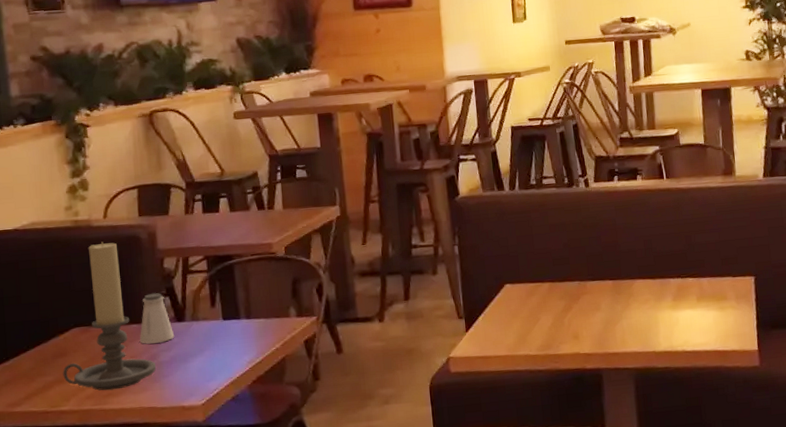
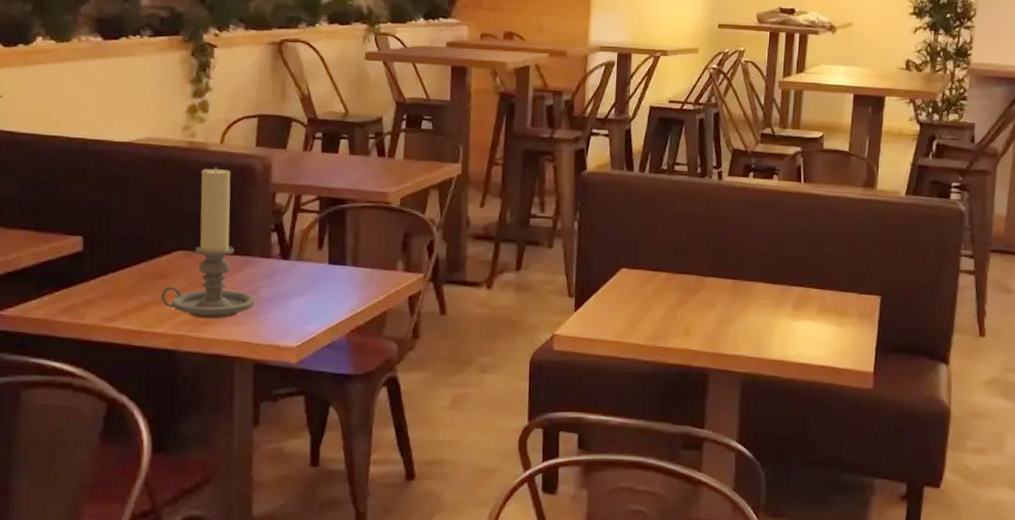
saltshaker: present [139,292,175,344] -> none [241,226,278,278]

